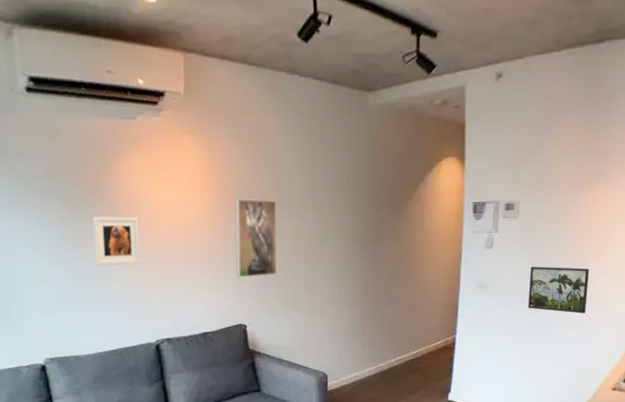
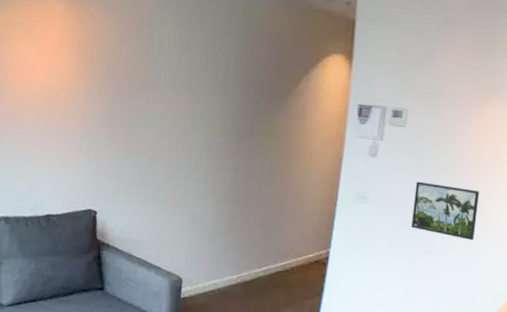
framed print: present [235,198,277,278] -> none [92,70,146,159]

